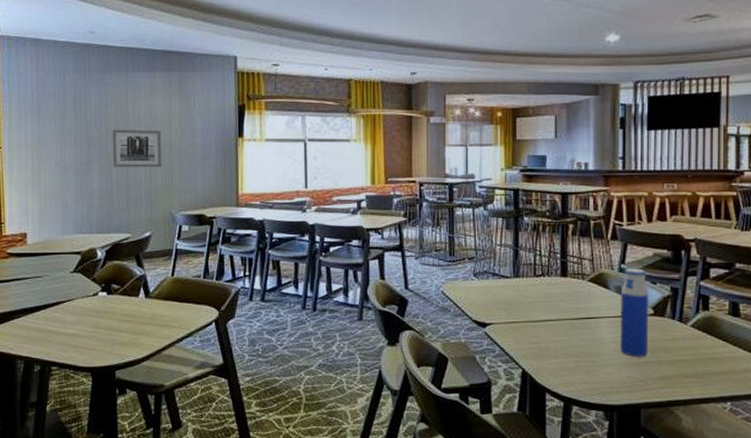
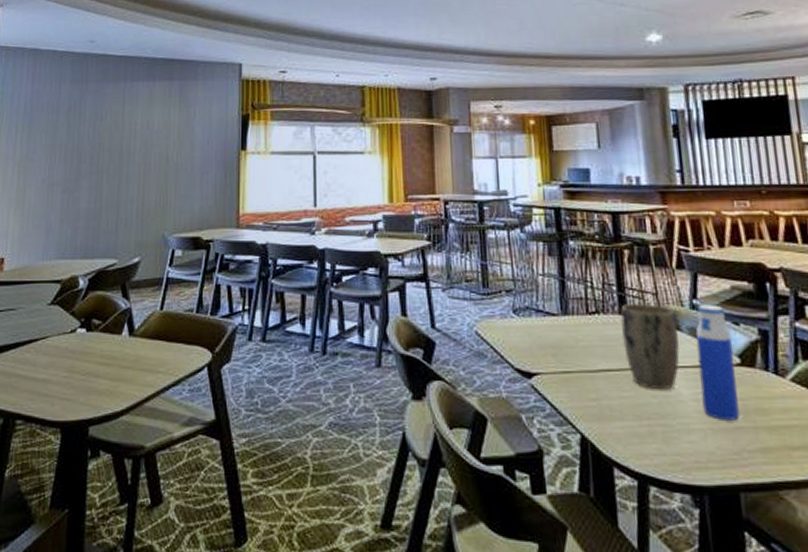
wall art: present [112,129,162,168] -> none [103,142,158,185]
plant pot: none [561,267,607,335] -> present [620,303,680,390]

